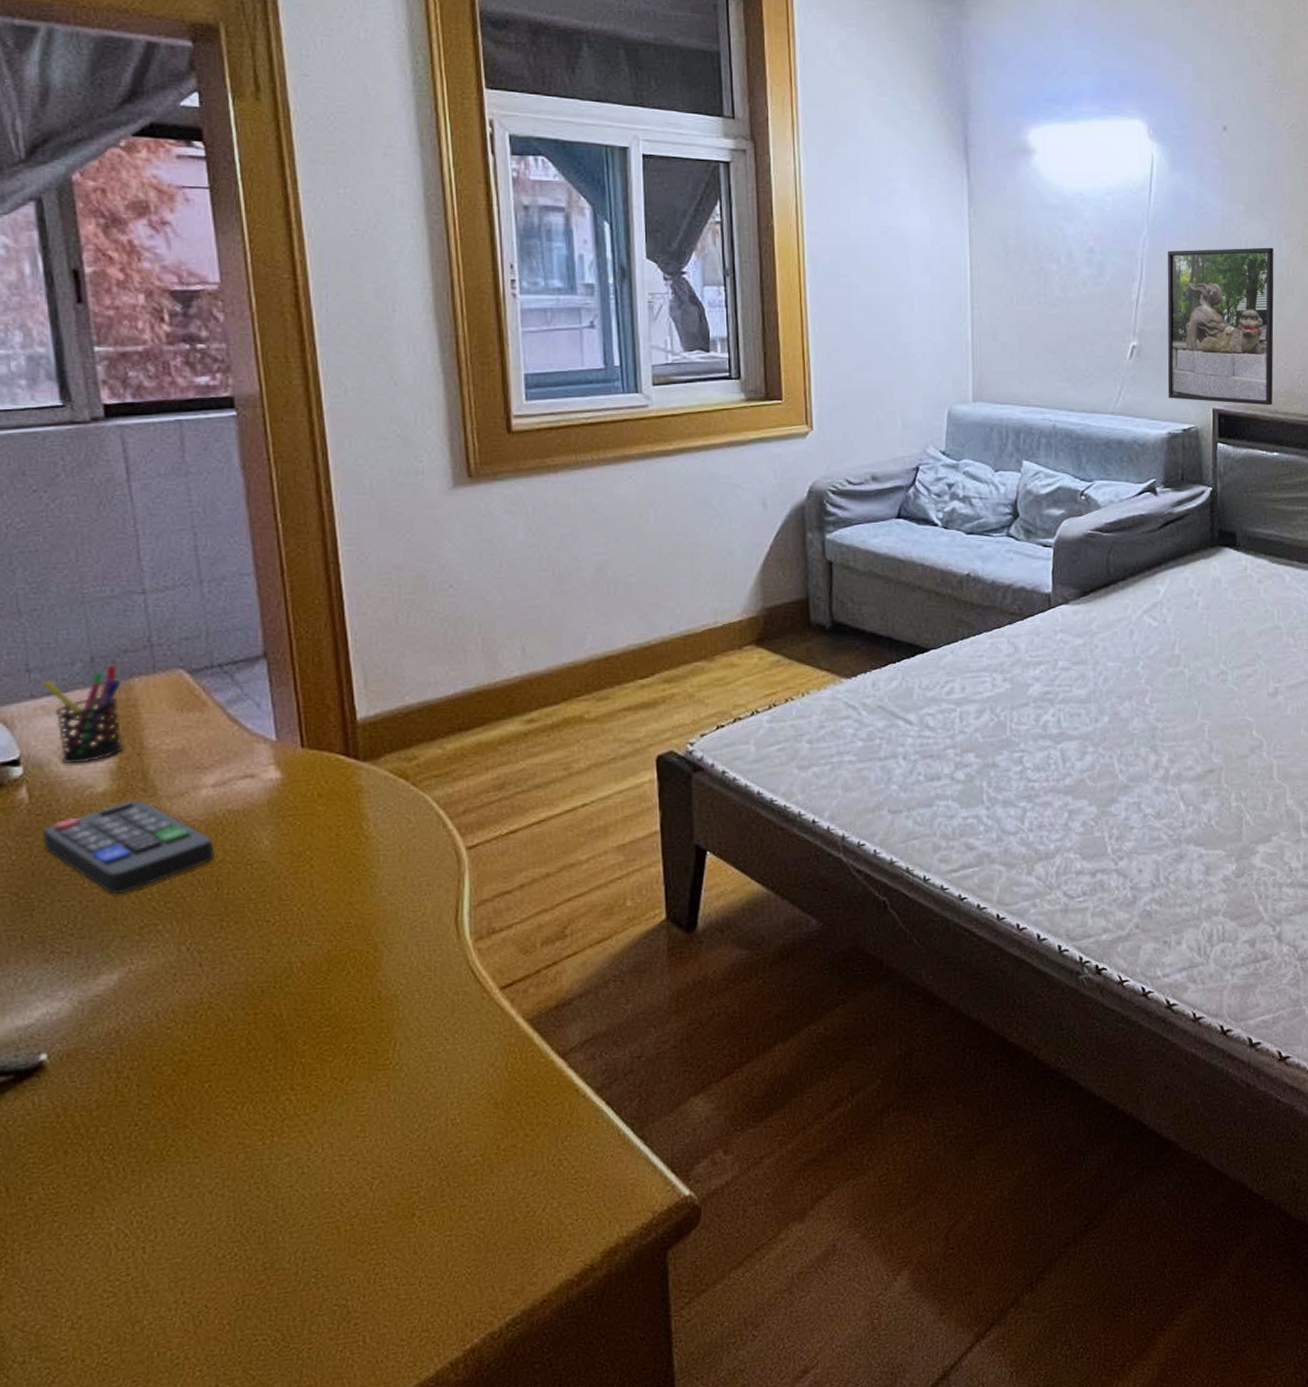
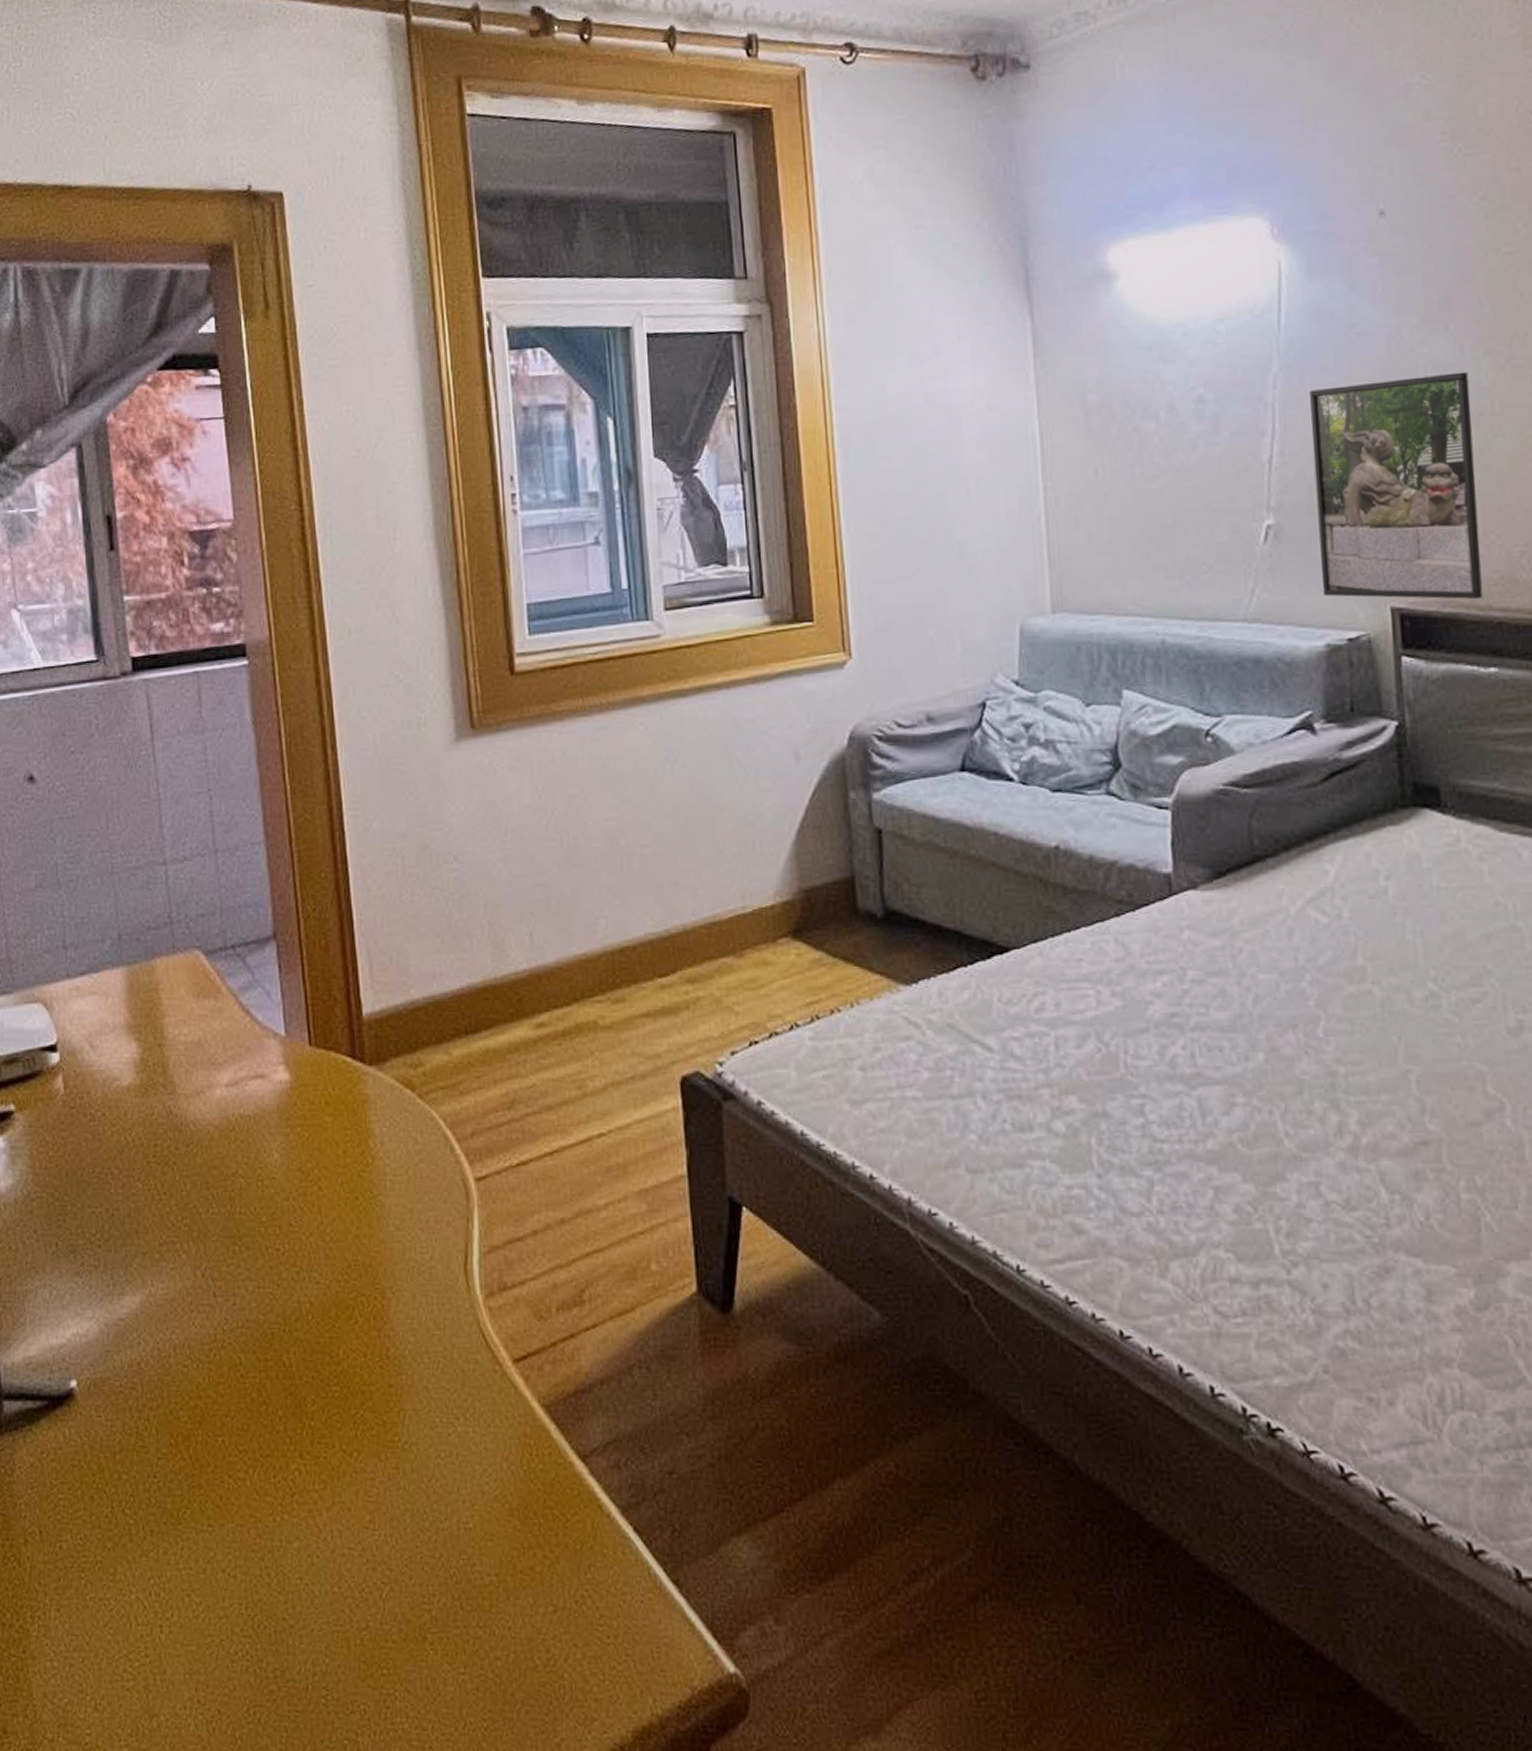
pen holder: present [42,664,124,764] -> none [76,943,147,1053]
remote control: present [42,799,214,894] -> none [75,1096,227,1203]

